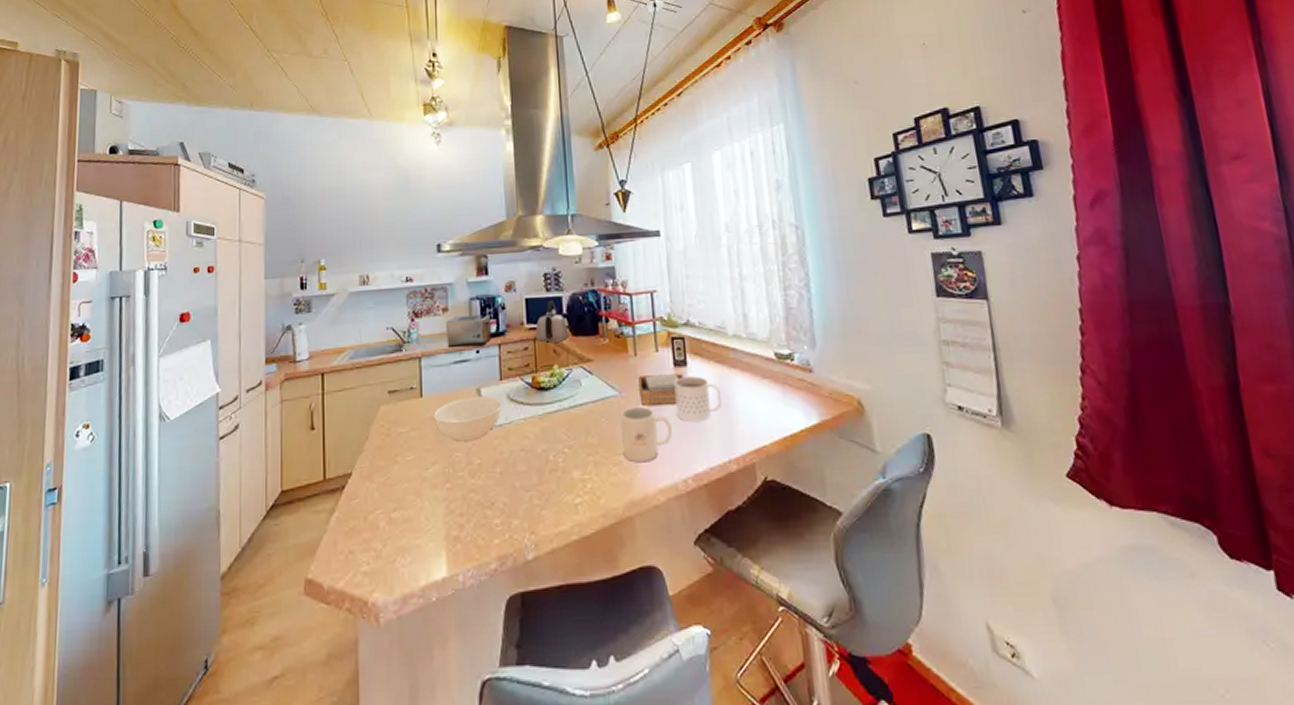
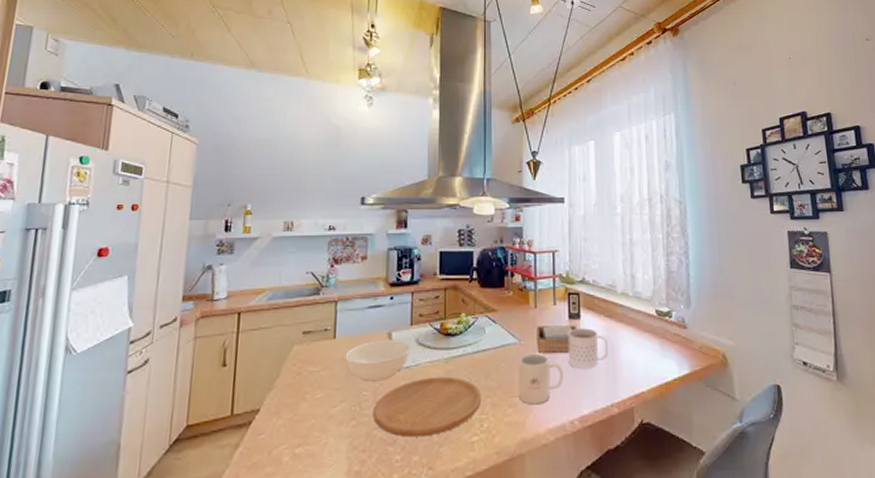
toaster: present [446,315,492,349] -> none [363,264,407,294]
cutting board: none [468,434,582,500] -> present [373,376,481,437]
kettle: present [535,300,569,344] -> none [446,254,478,294]

